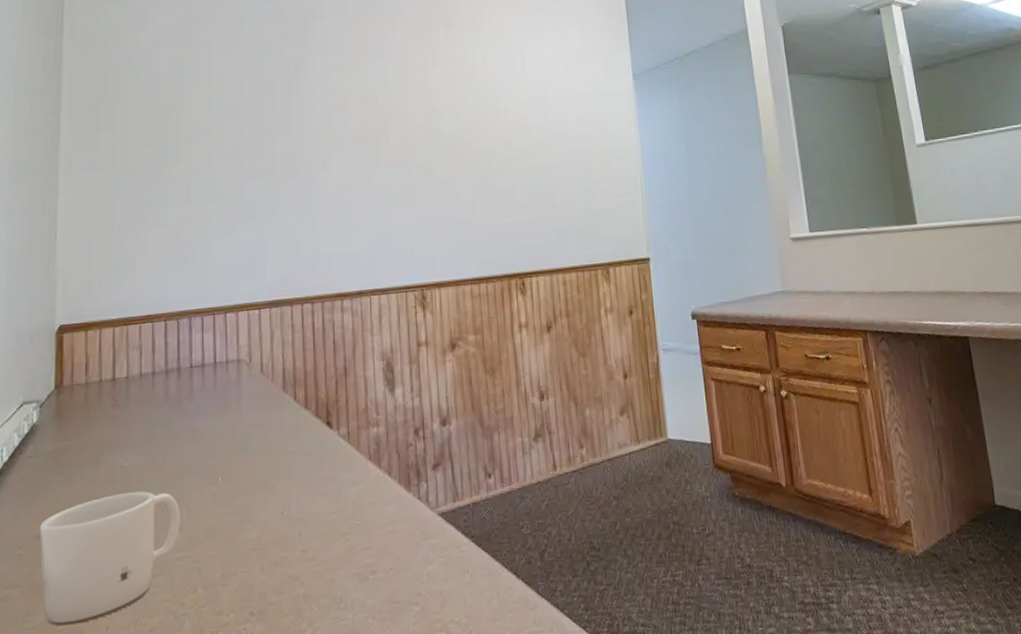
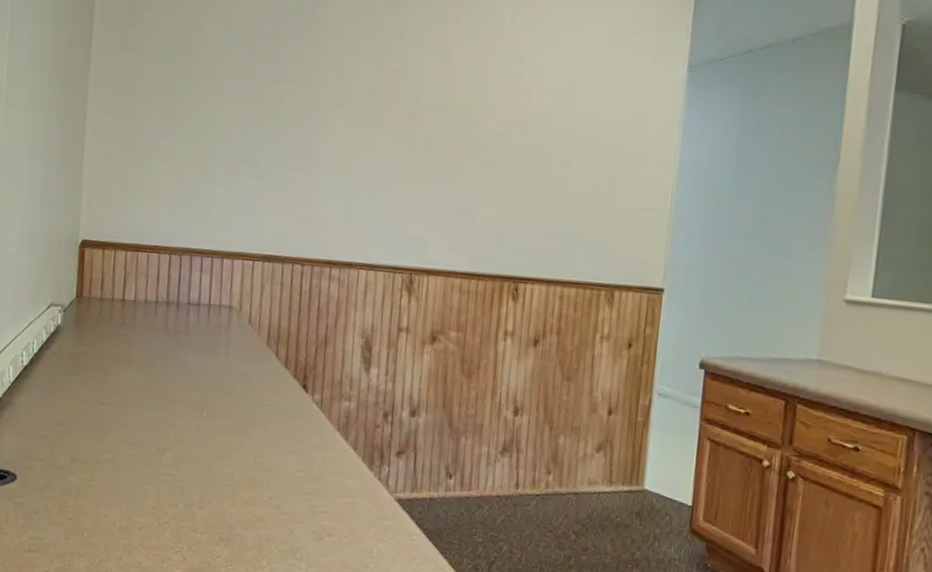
mug: present [39,491,180,626] -> none [58,403,170,506]

